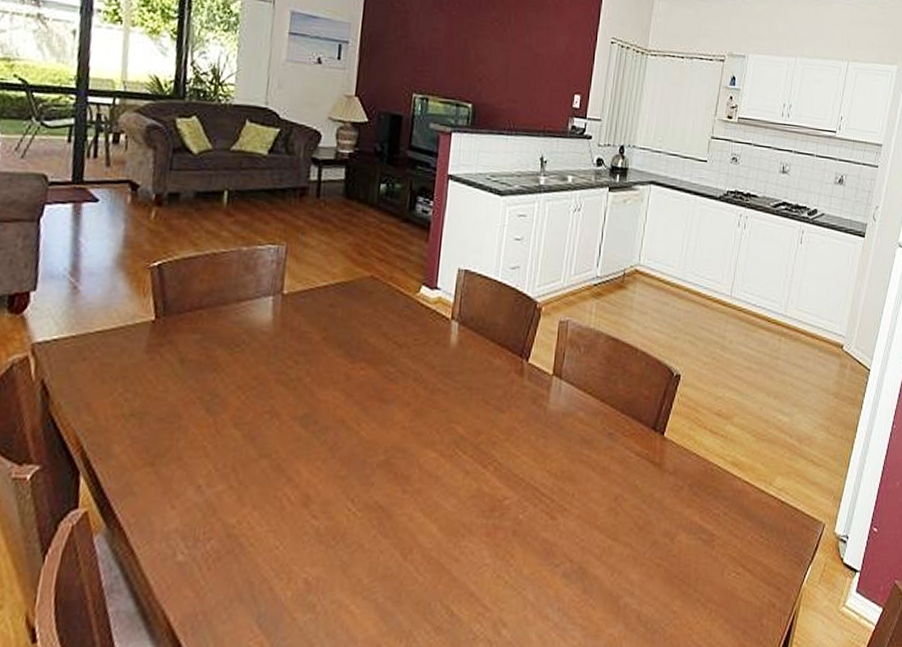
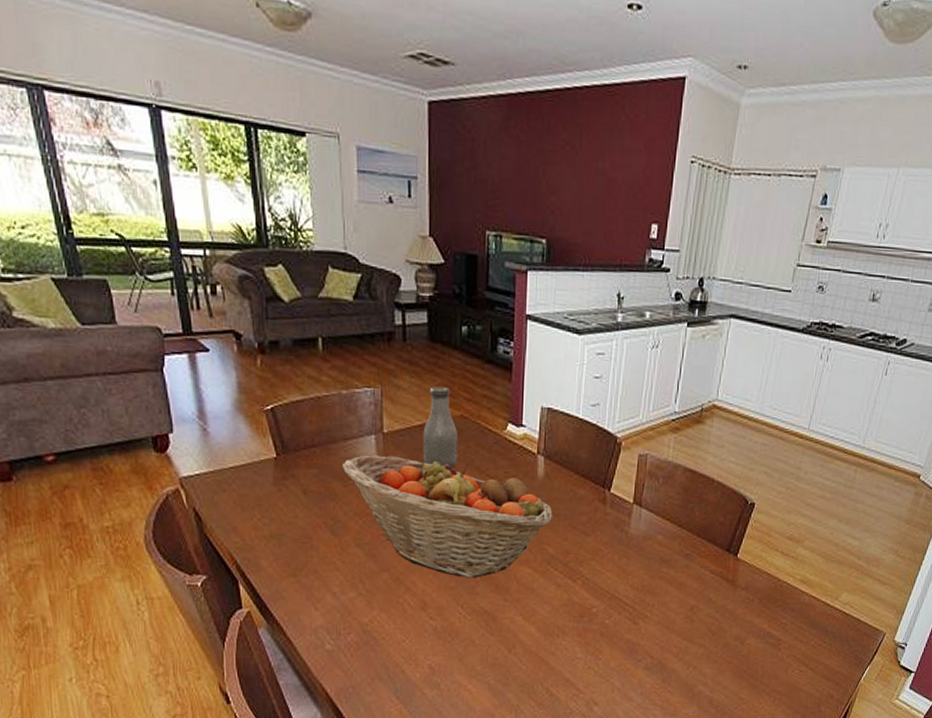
fruit basket: none [231,318,465,464] -> present [343,455,553,578]
bottle: none [324,245,366,334] -> present [423,387,458,467]

